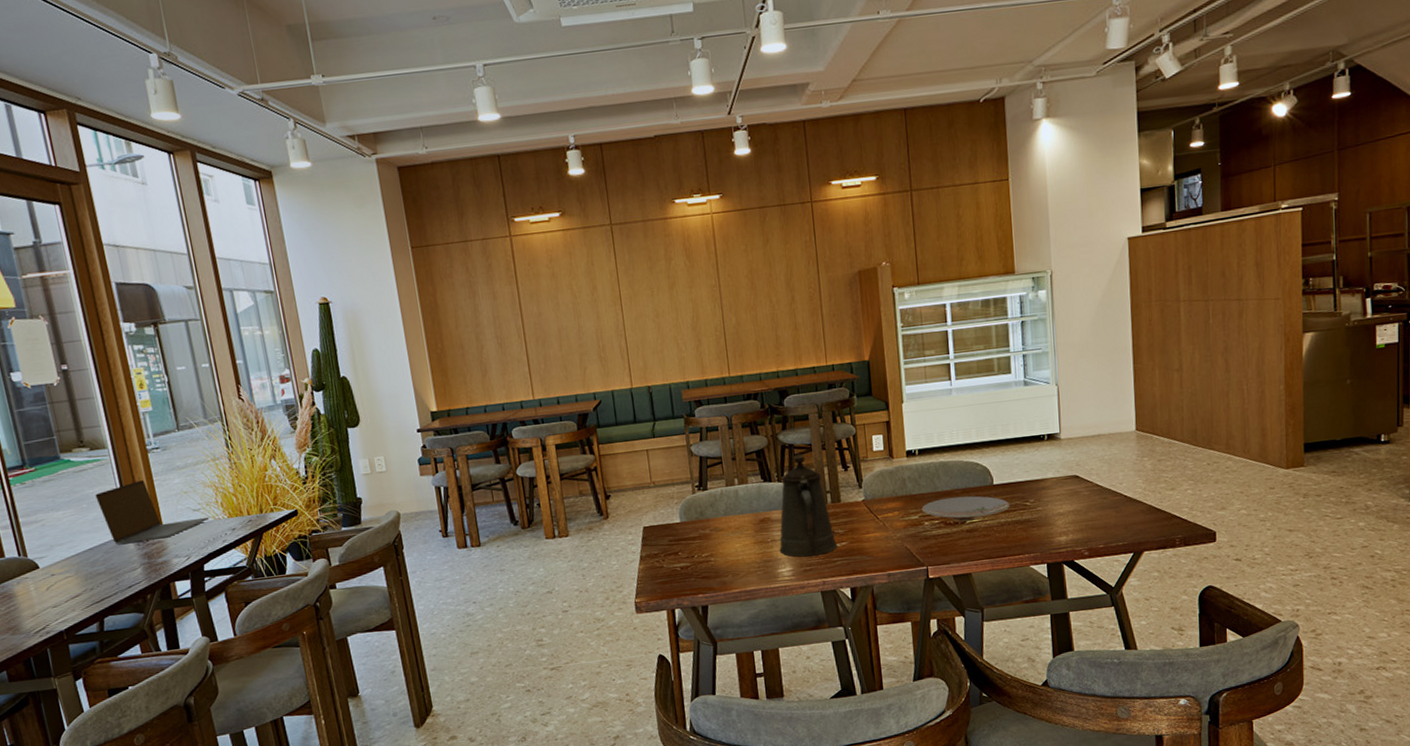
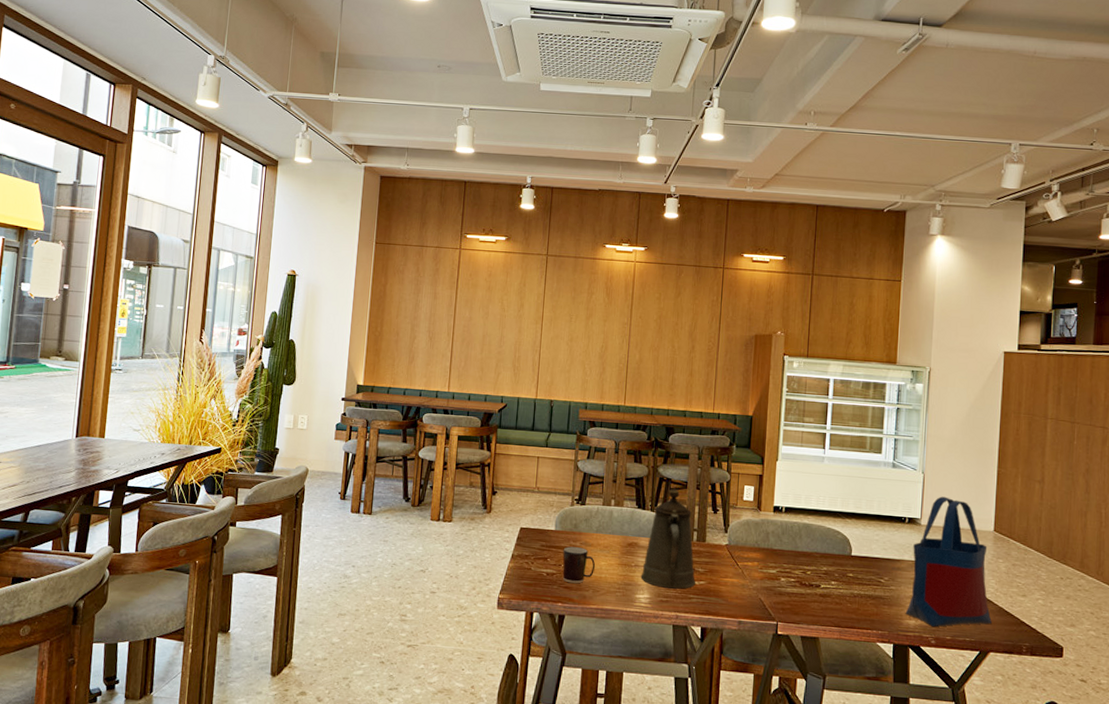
laptop: present [95,480,209,545] -> none [56,394,145,450]
mug: none [693,534,731,573] -> present [562,546,596,584]
plate: present [921,496,1010,522] -> none [780,558,865,586]
tote bag: none [1055,405,1143,539] -> present [905,496,992,627]

